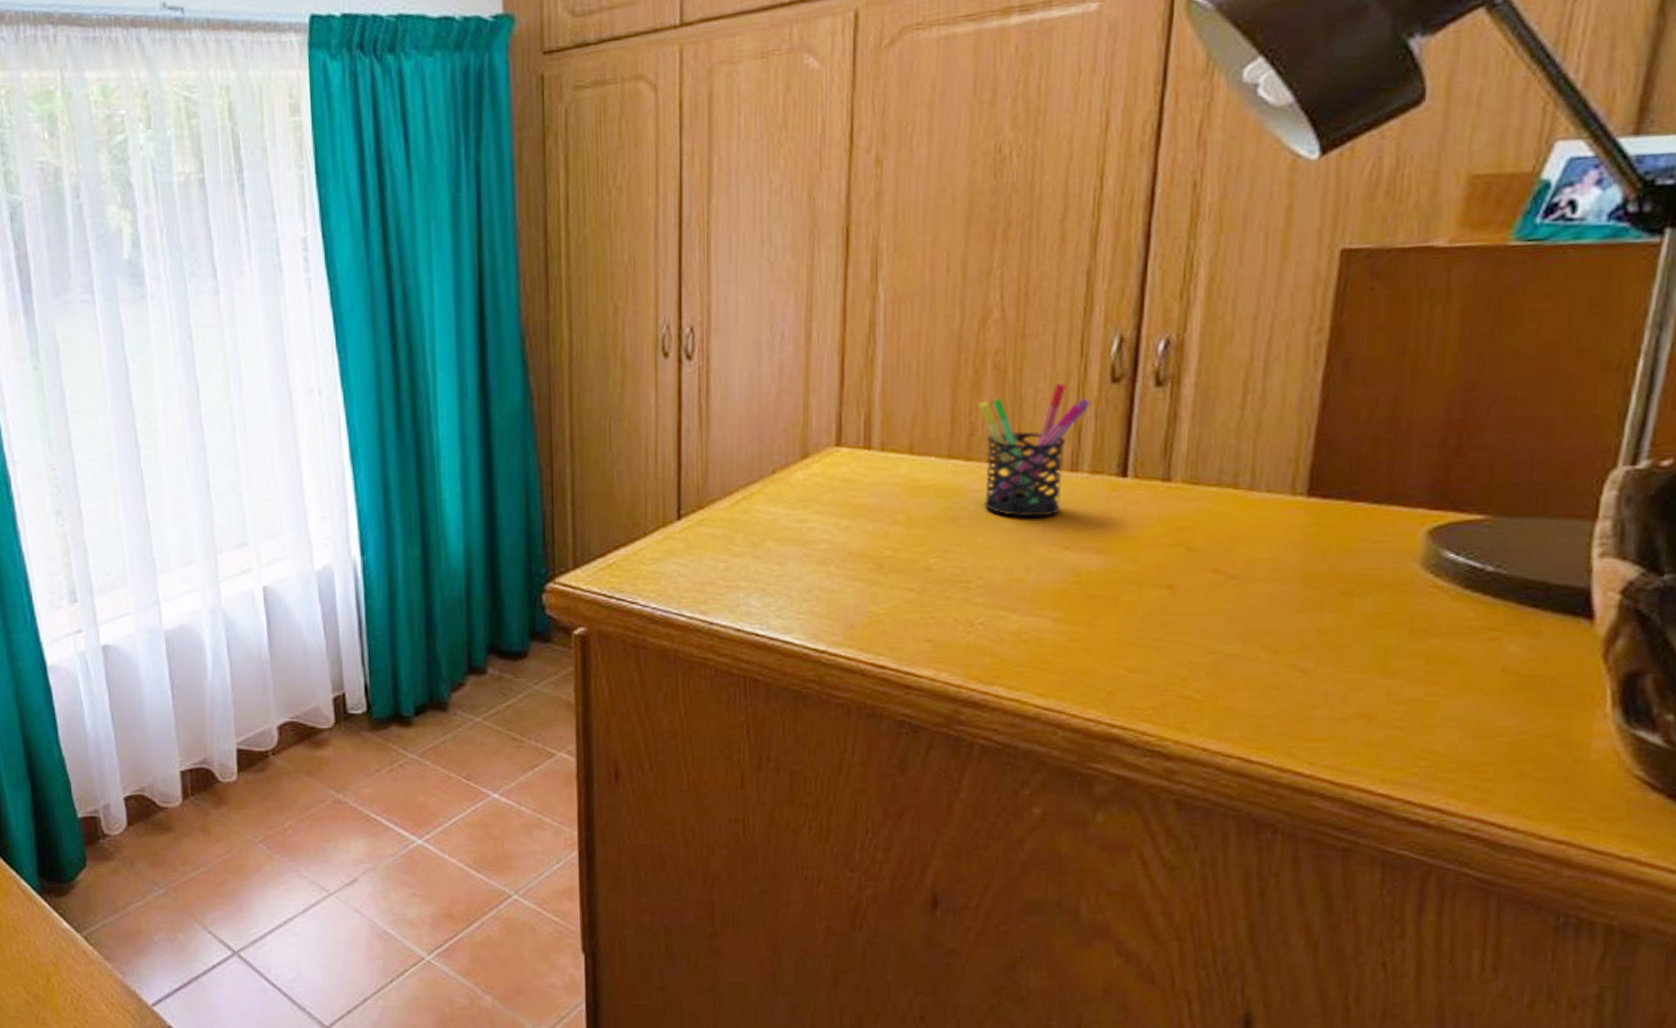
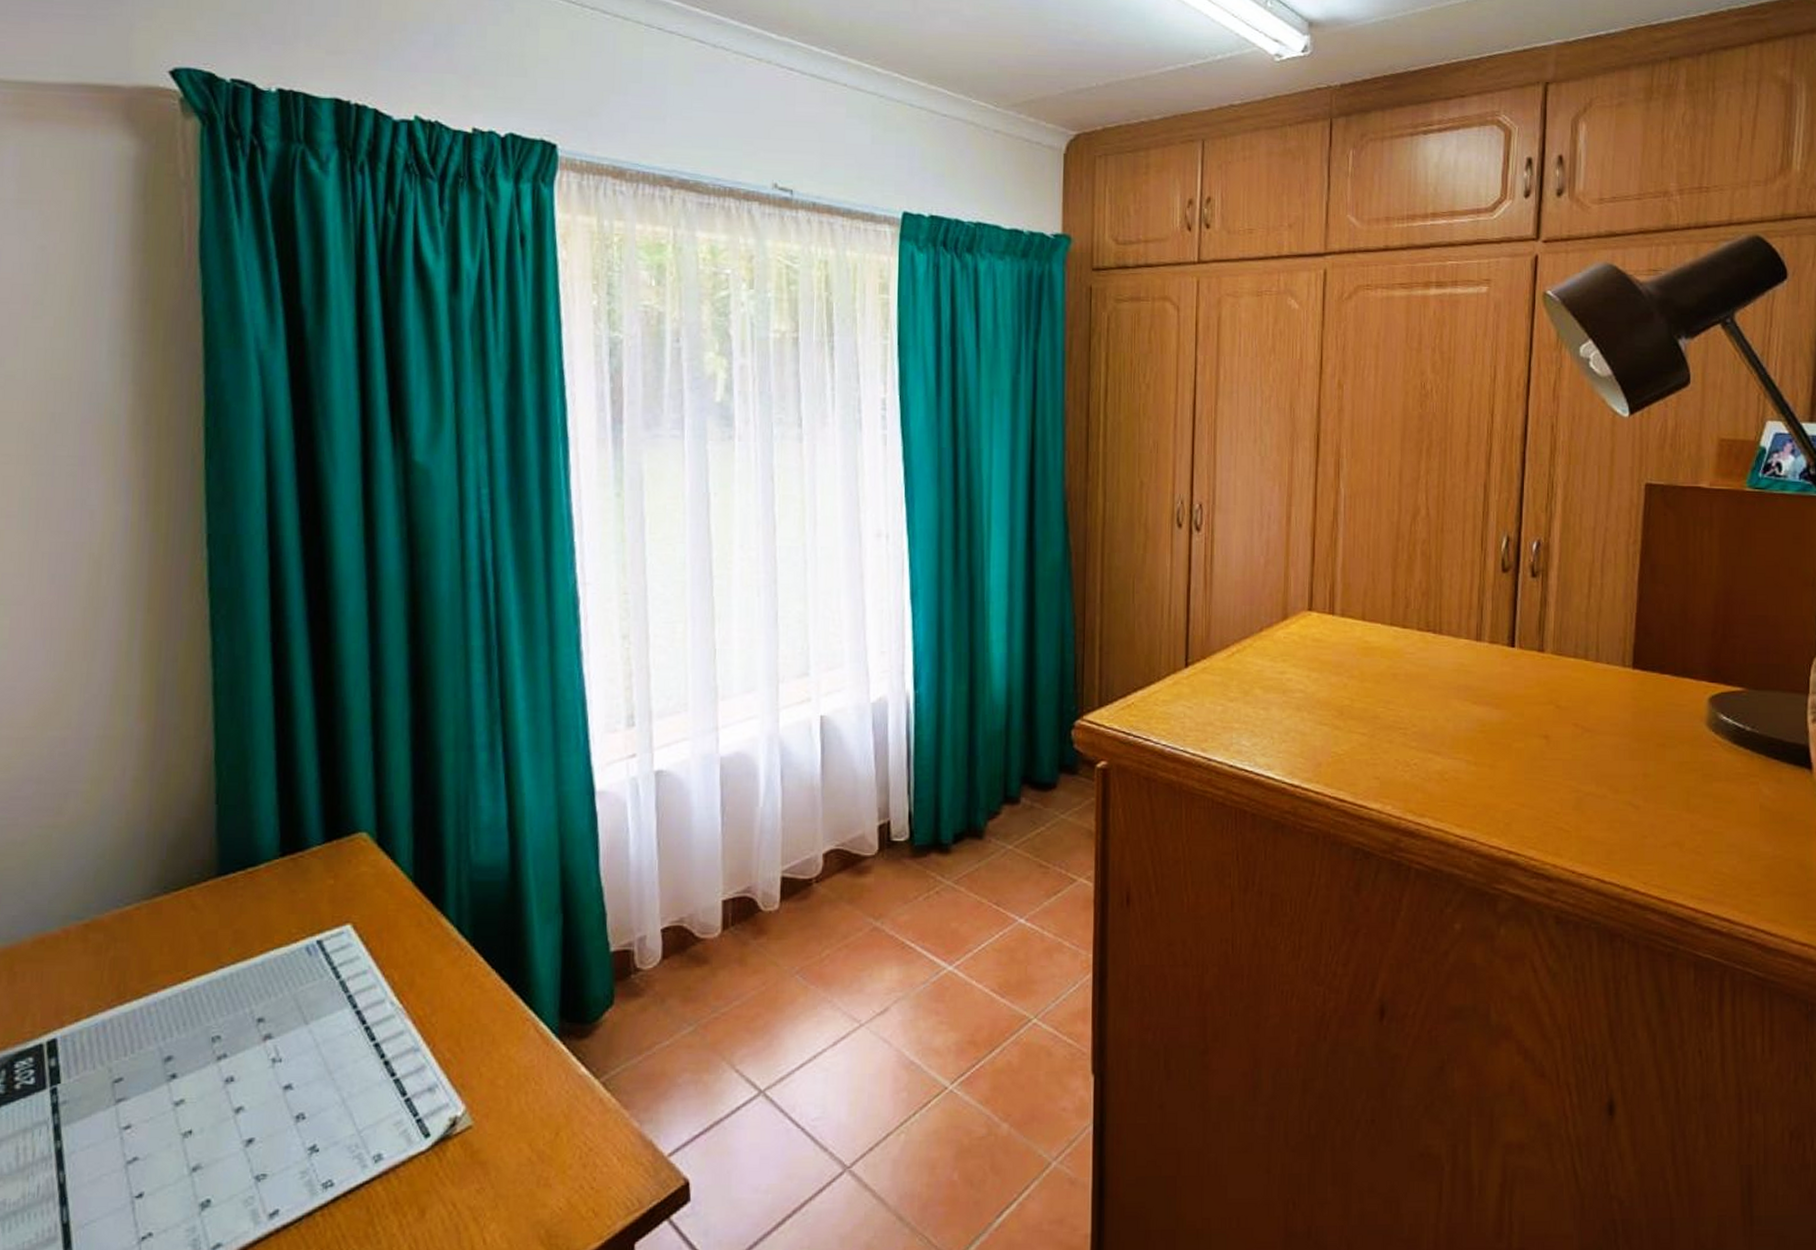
pen holder: present [978,383,1090,517] -> none [1411,570,1488,677]

